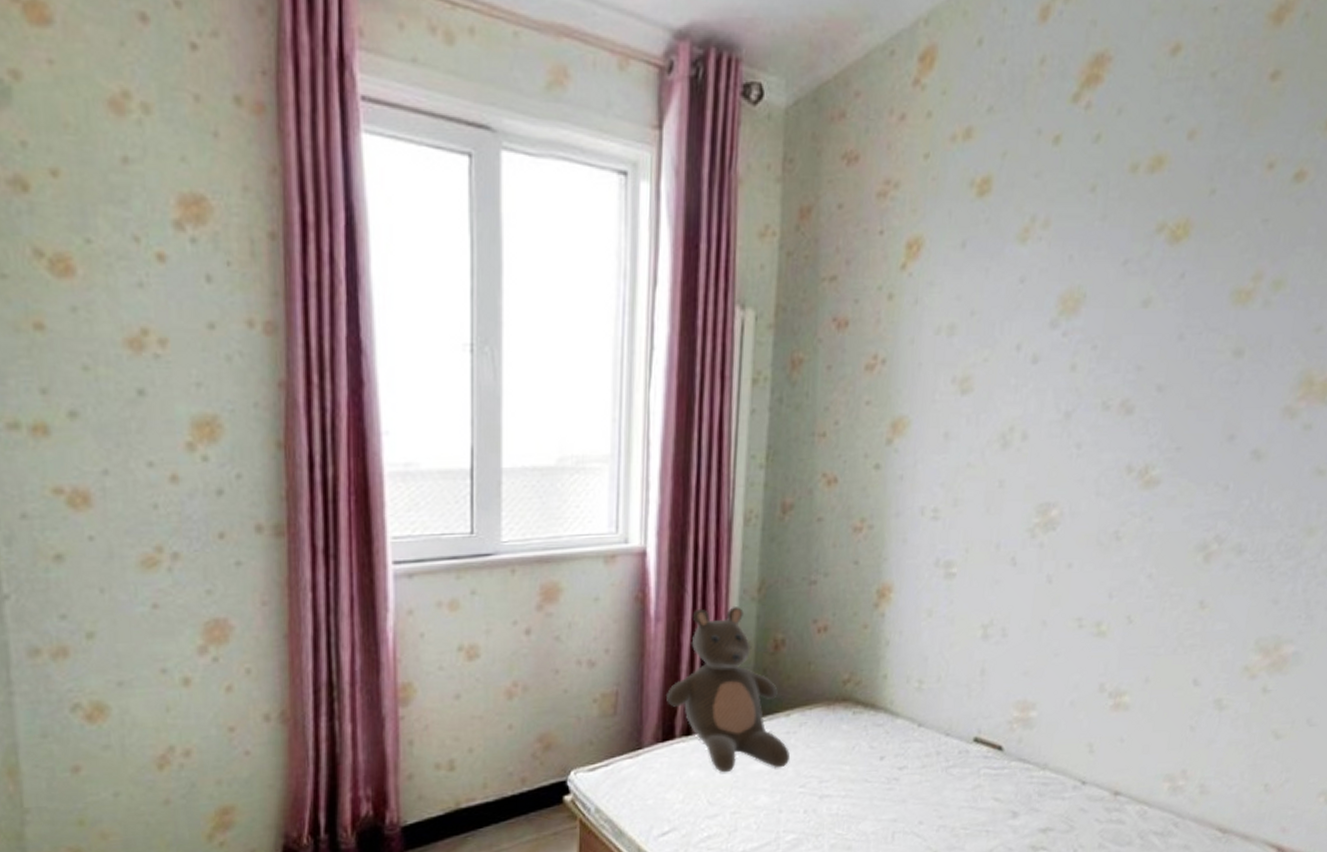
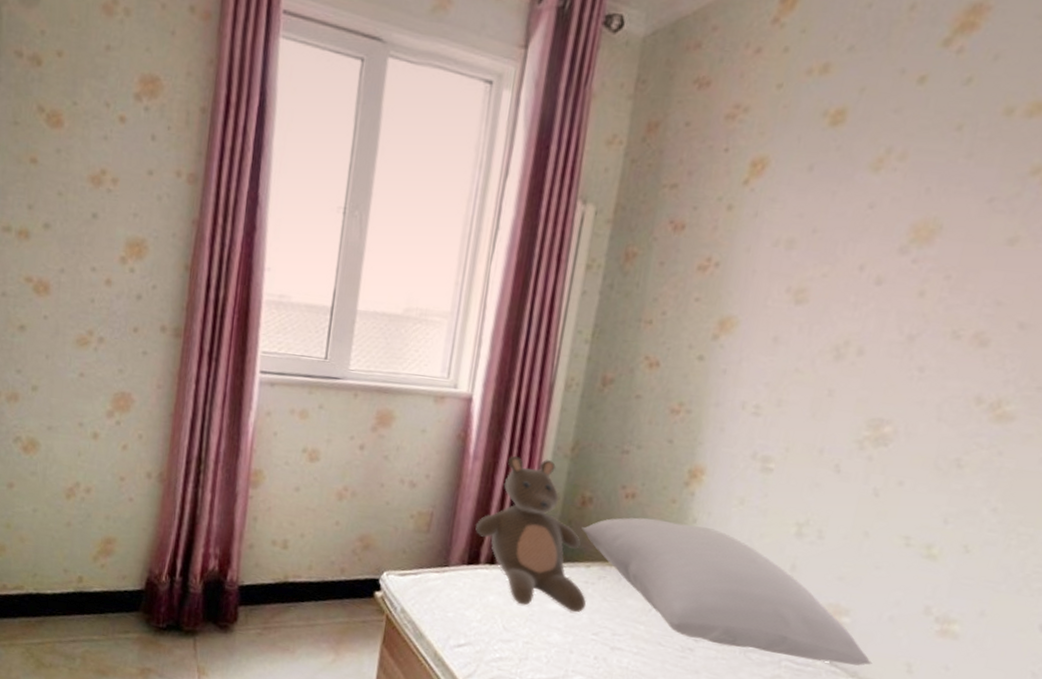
pillow: none [777,648,1060,768] -> present [582,517,873,666]

